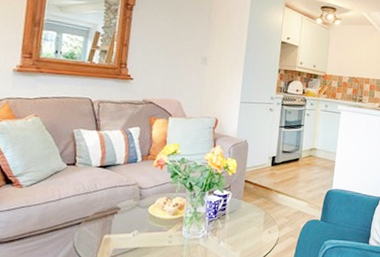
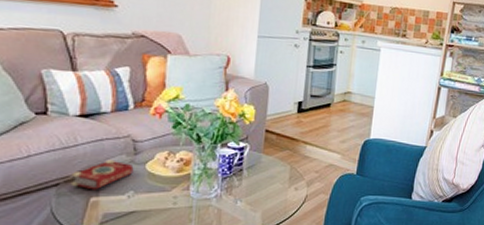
book: none [89,203,139,229] -> present [70,159,134,190]

